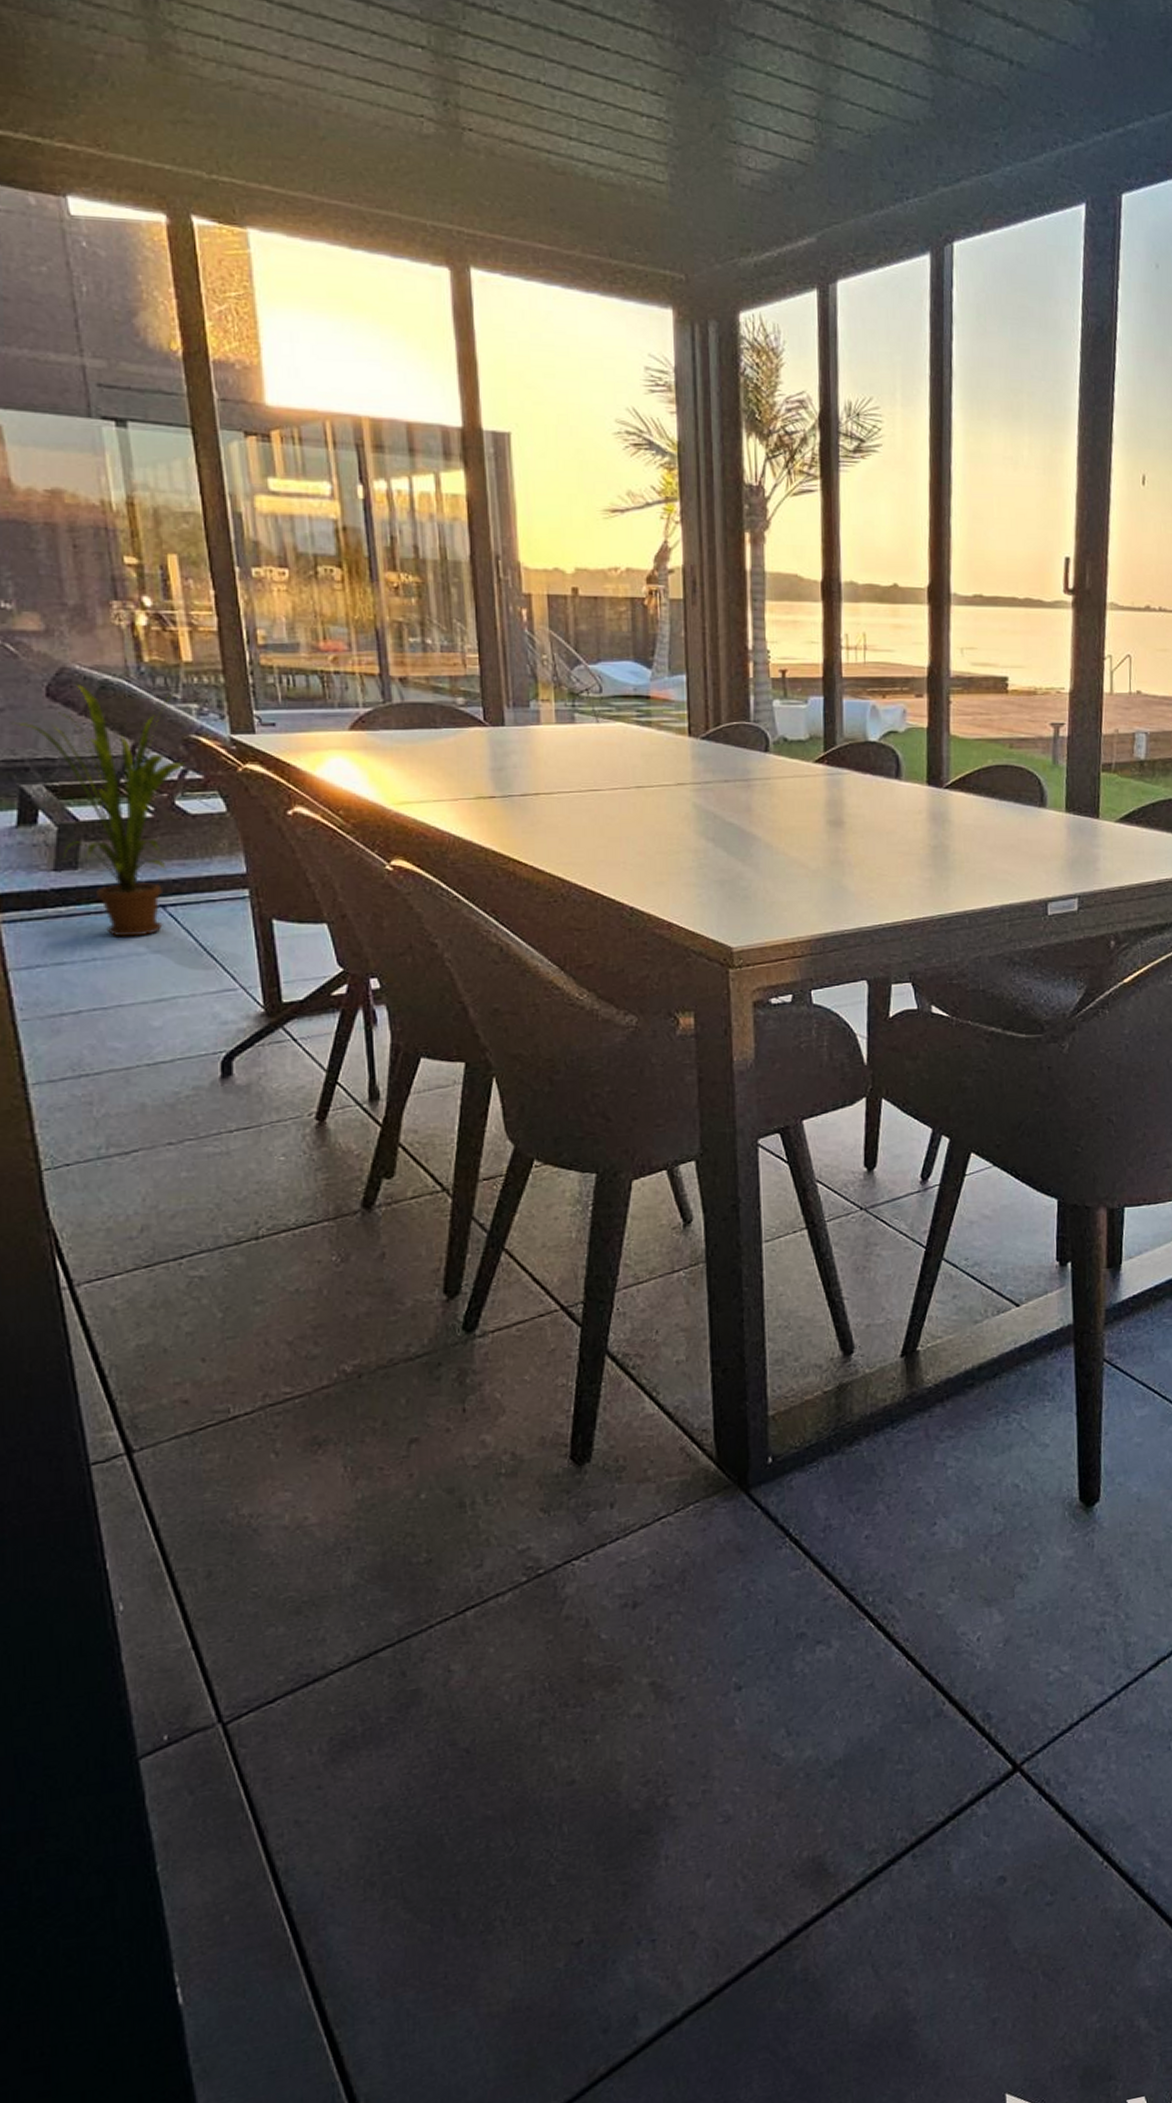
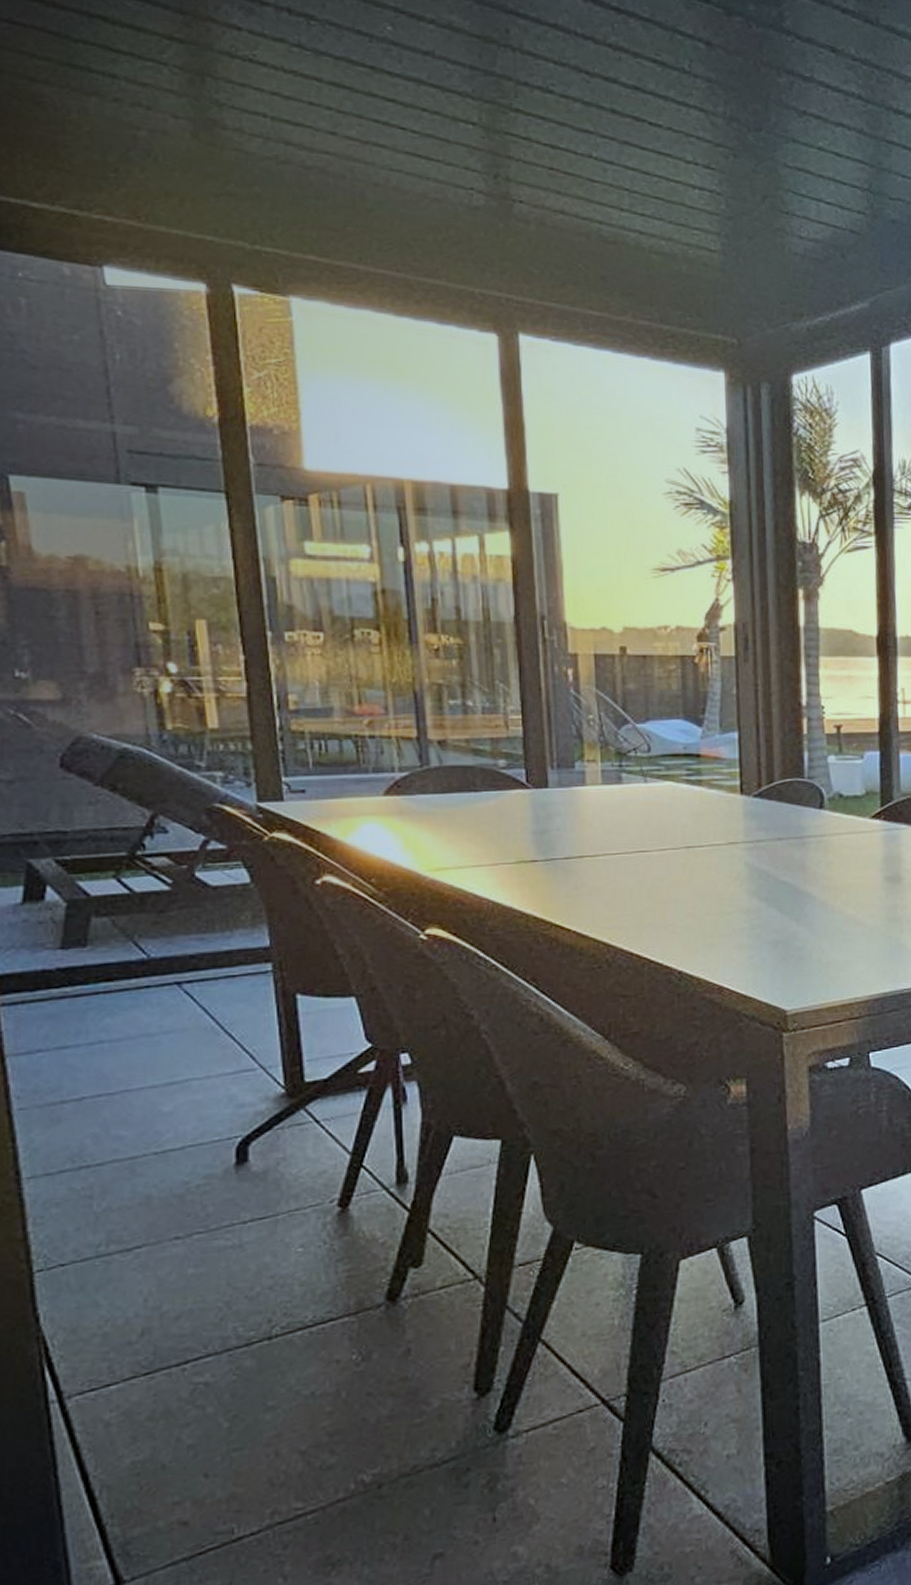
house plant: present [9,683,186,937] -> none [19,753,208,1018]

